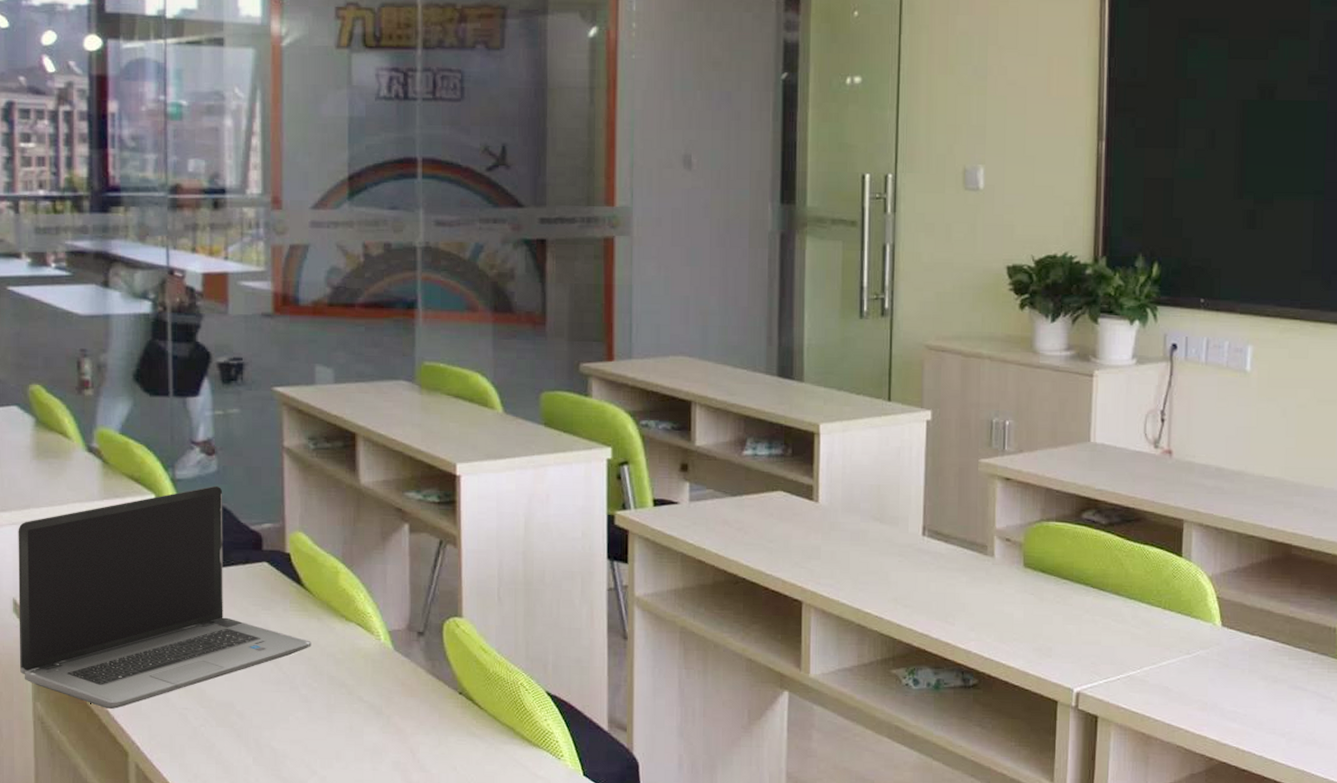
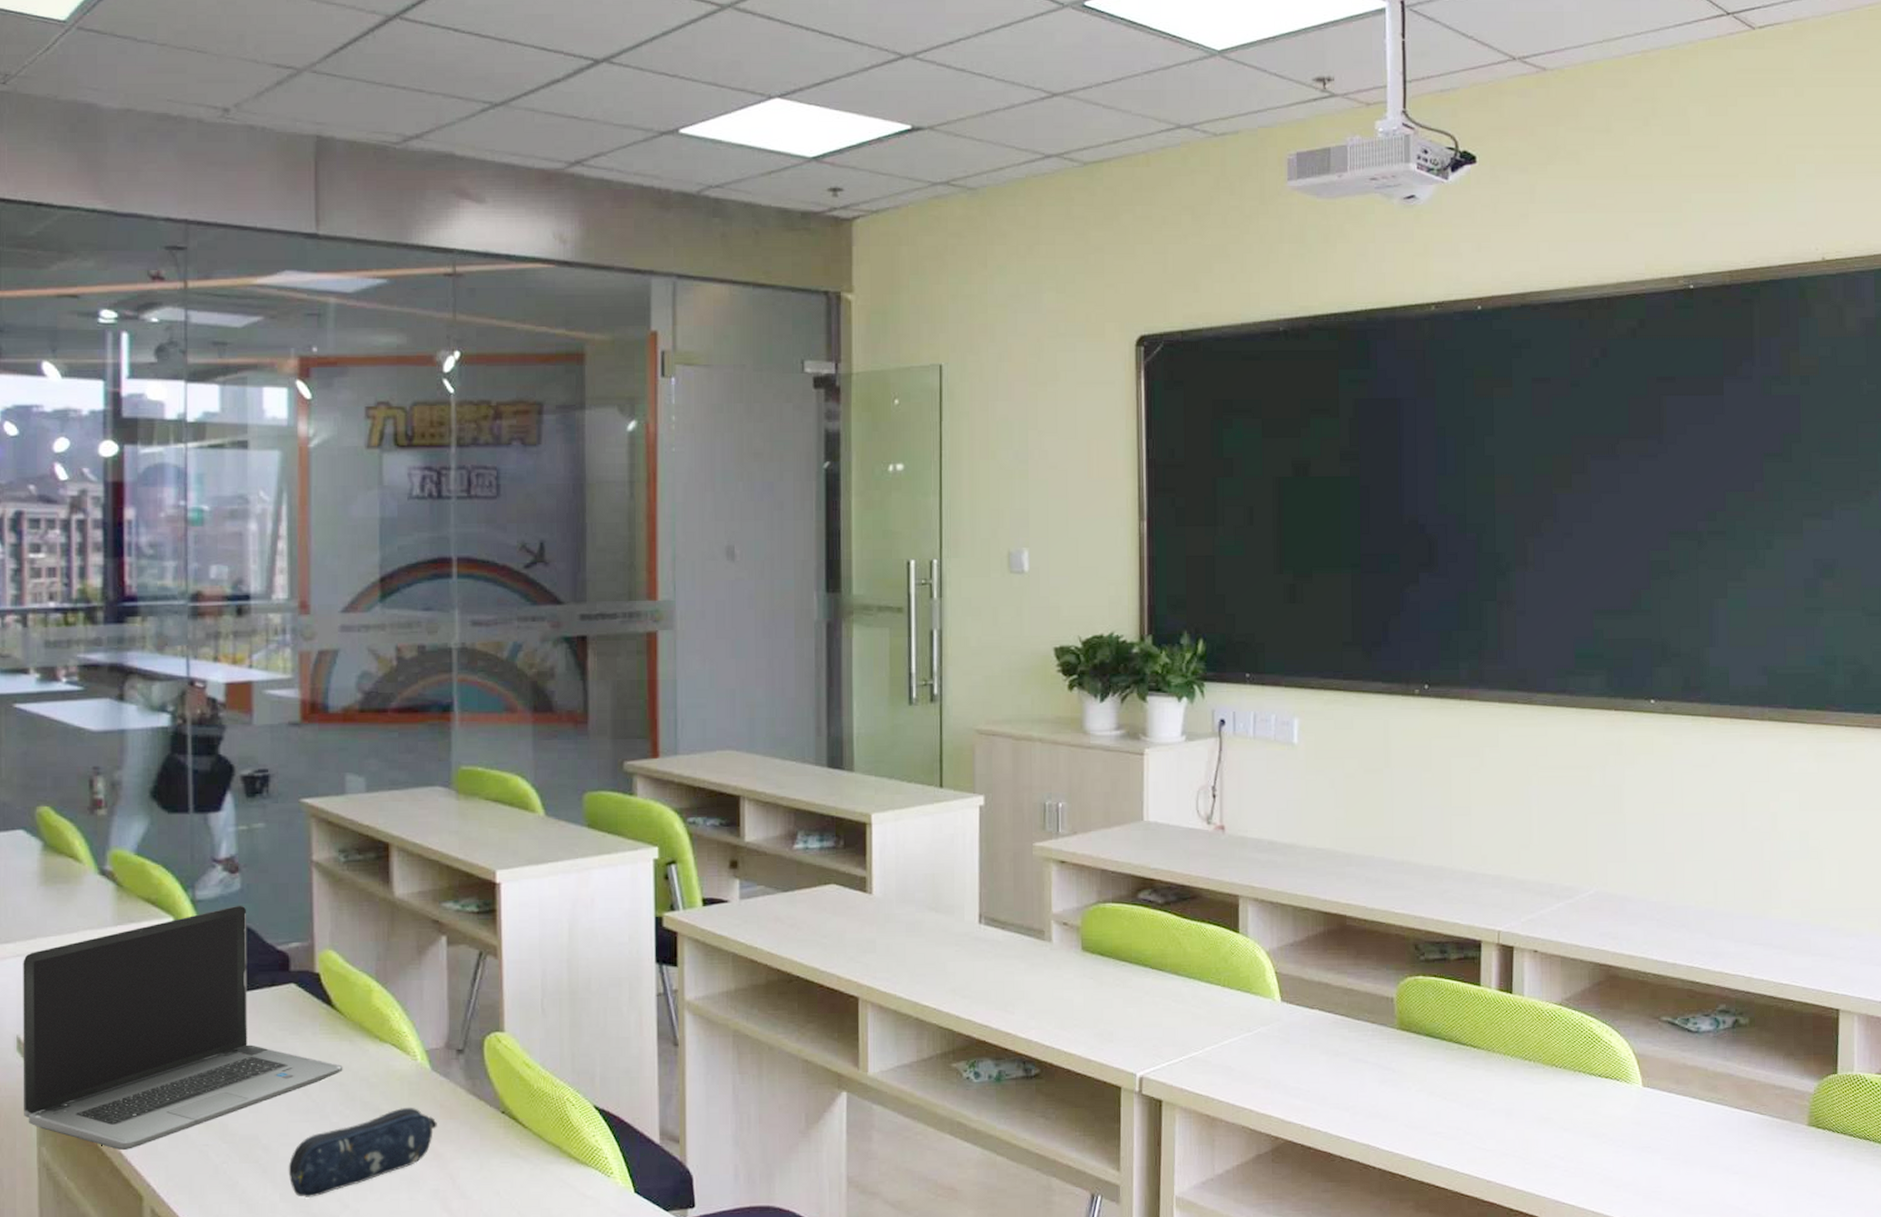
pencil case: none [260,683,399,763] -> present [288,1107,437,1198]

